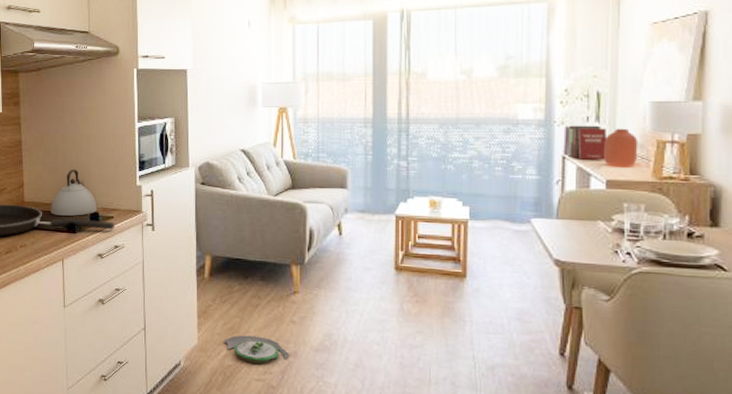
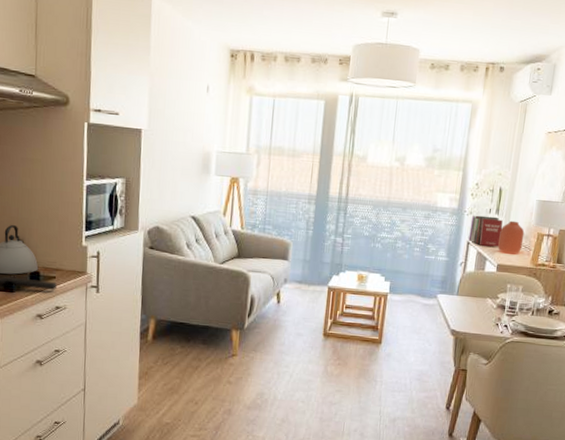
robot vacuum: present [223,335,290,365] -> none [162,395,225,422]

